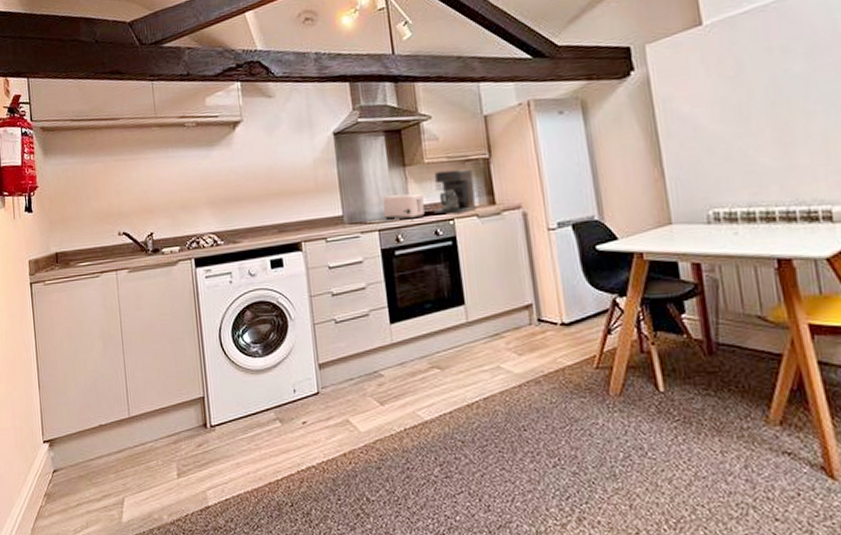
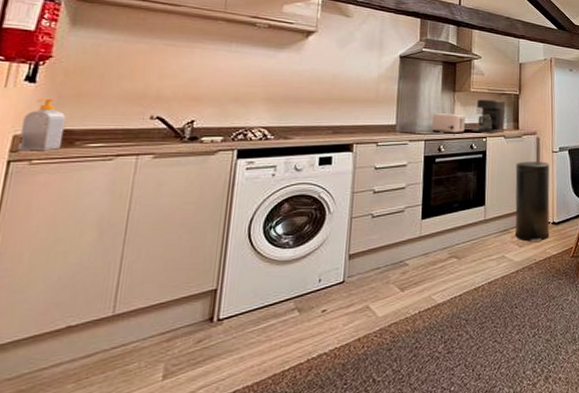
soap bottle: none [32,224,62,274] -> present [18,98,67,151]
pedal bin: none [498,243,560,349] -> present [515,161,550,242]

